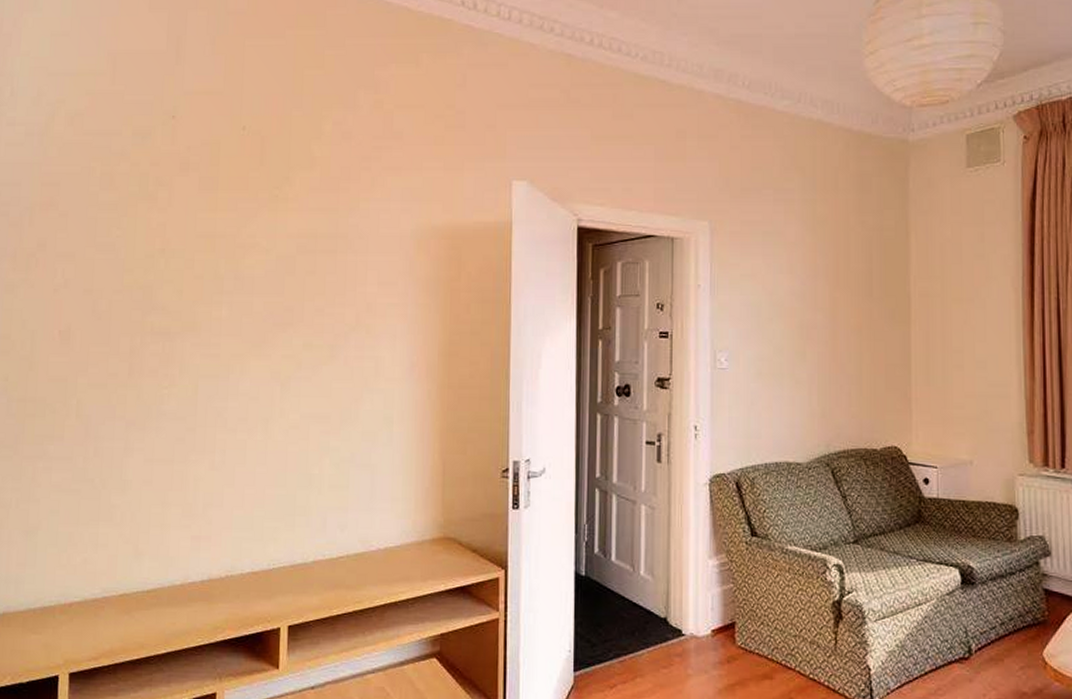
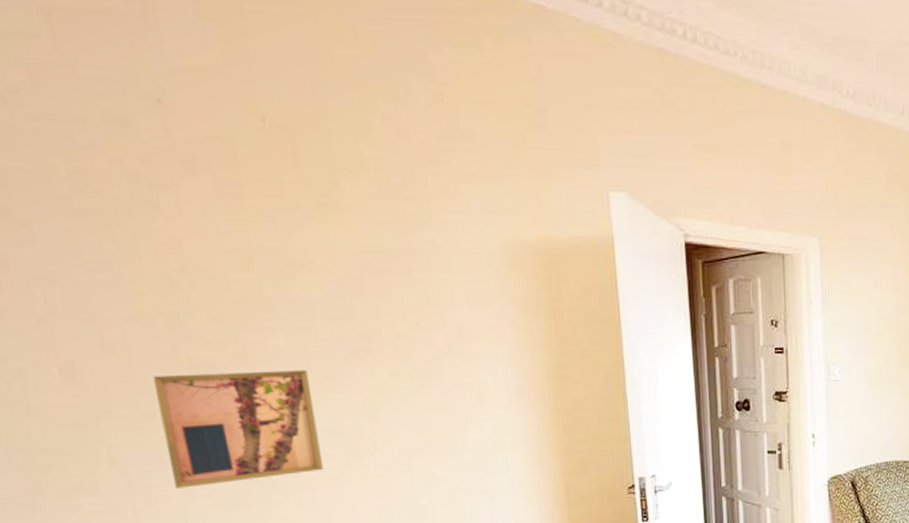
wall art: none [119,339,239,442] -> present [152,370,323,488]

